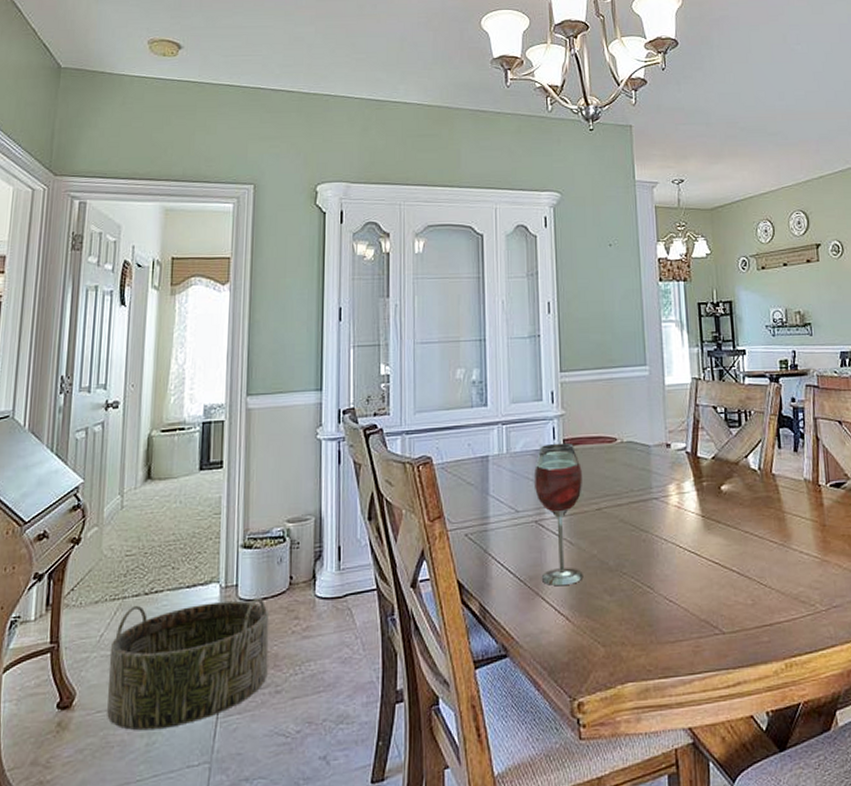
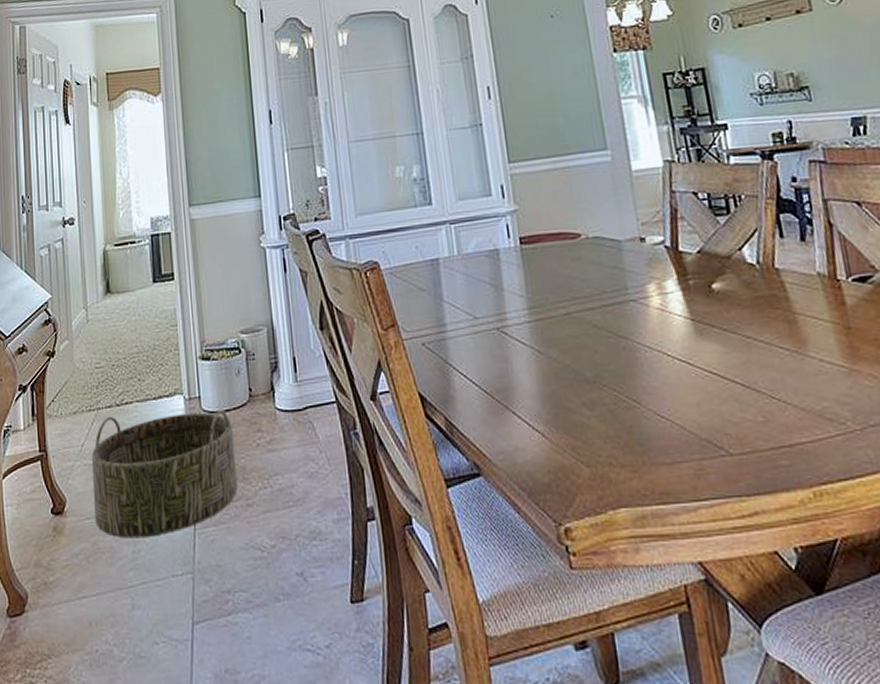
wineglass: present [533,442,584,585] -> none [489,241,557,399]

